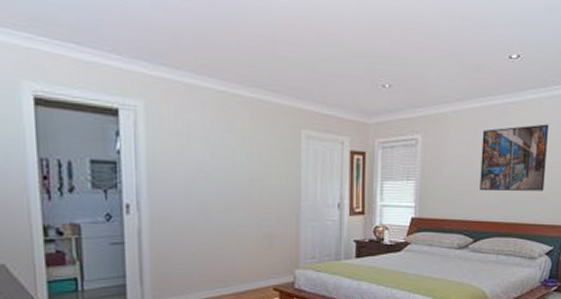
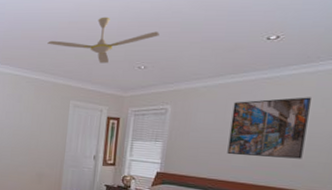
ceiling fan: none [263,13,403,79] -> present [47,17,160,64]

